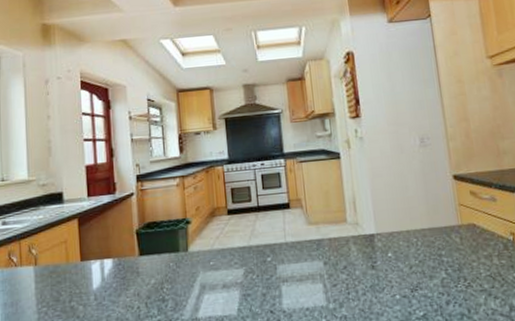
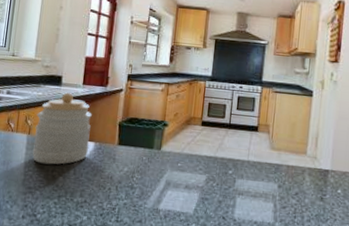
jar: none [41,209,108,296] -> present [32,92,92,165]

